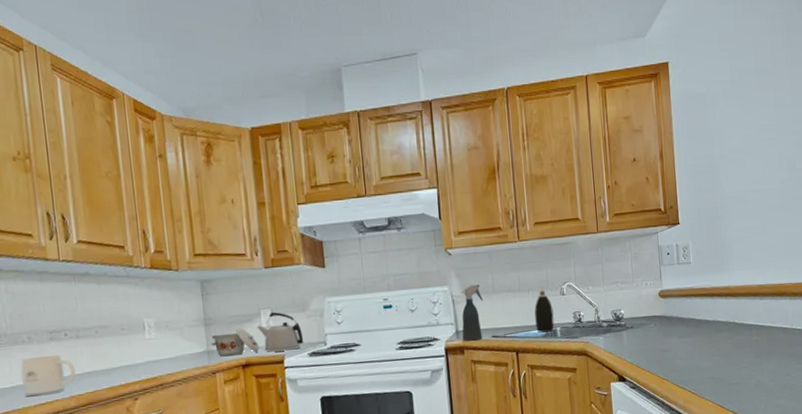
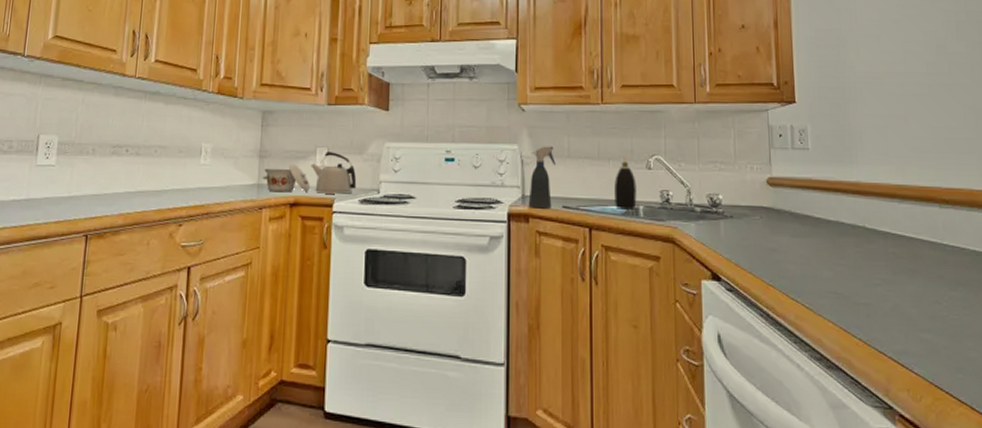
mug: present [20,355,76,397] -> none [77,169,129,209]

